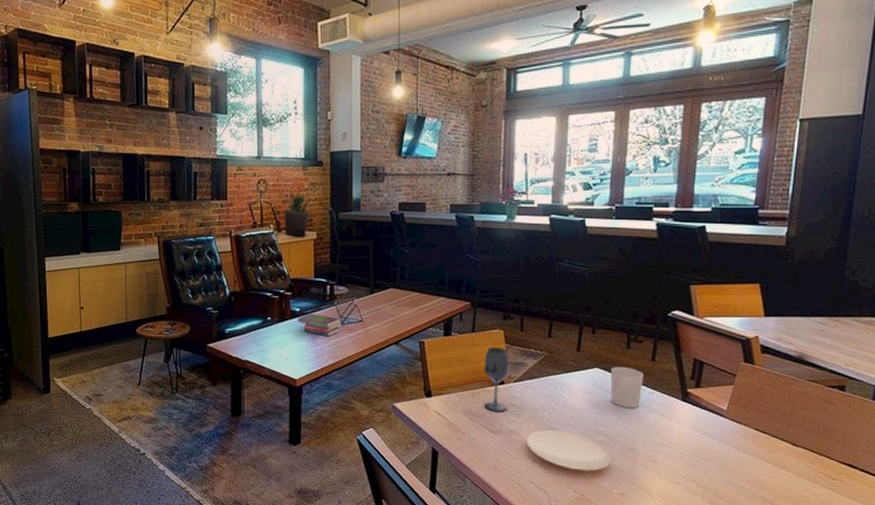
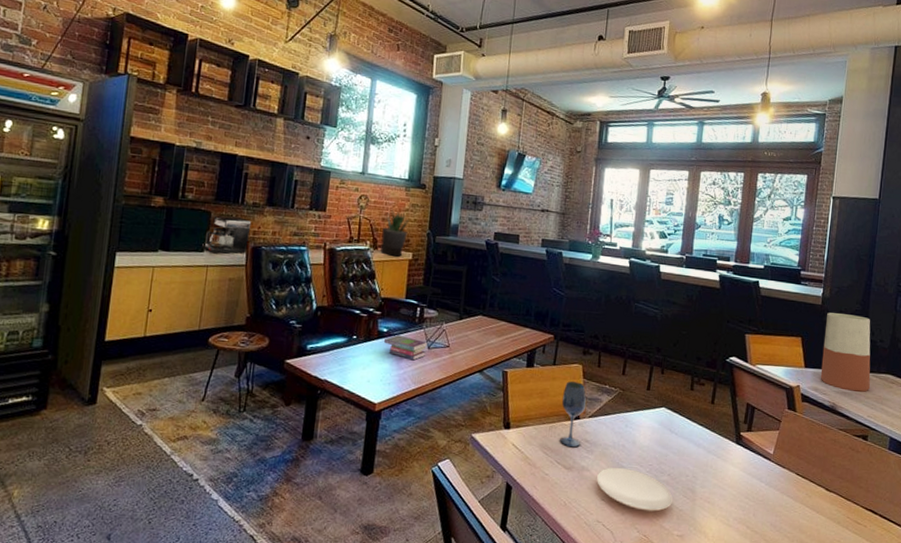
coffee maker: none [118,213,160,251] -> present [202,215,252,254]
candle holder: present [610,366,644,409] -> none [675,407,704,449]
vase: none [784,253,850,339] -> present [820,312,871,392]

